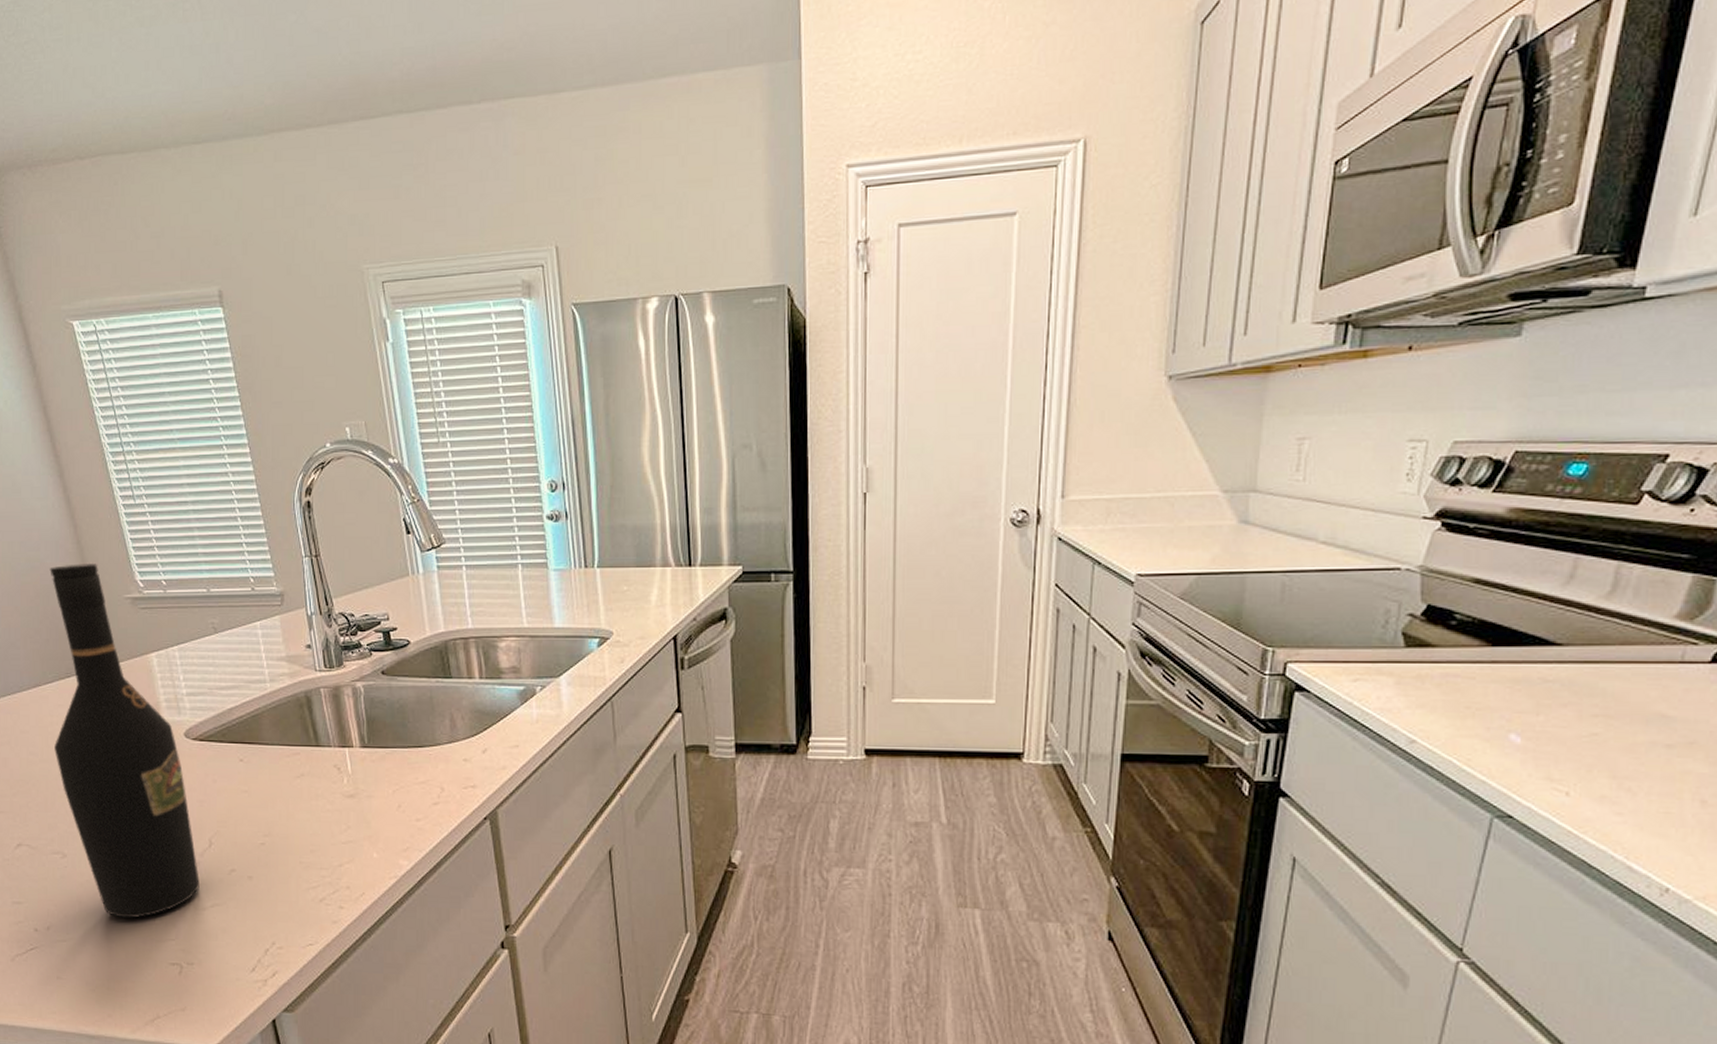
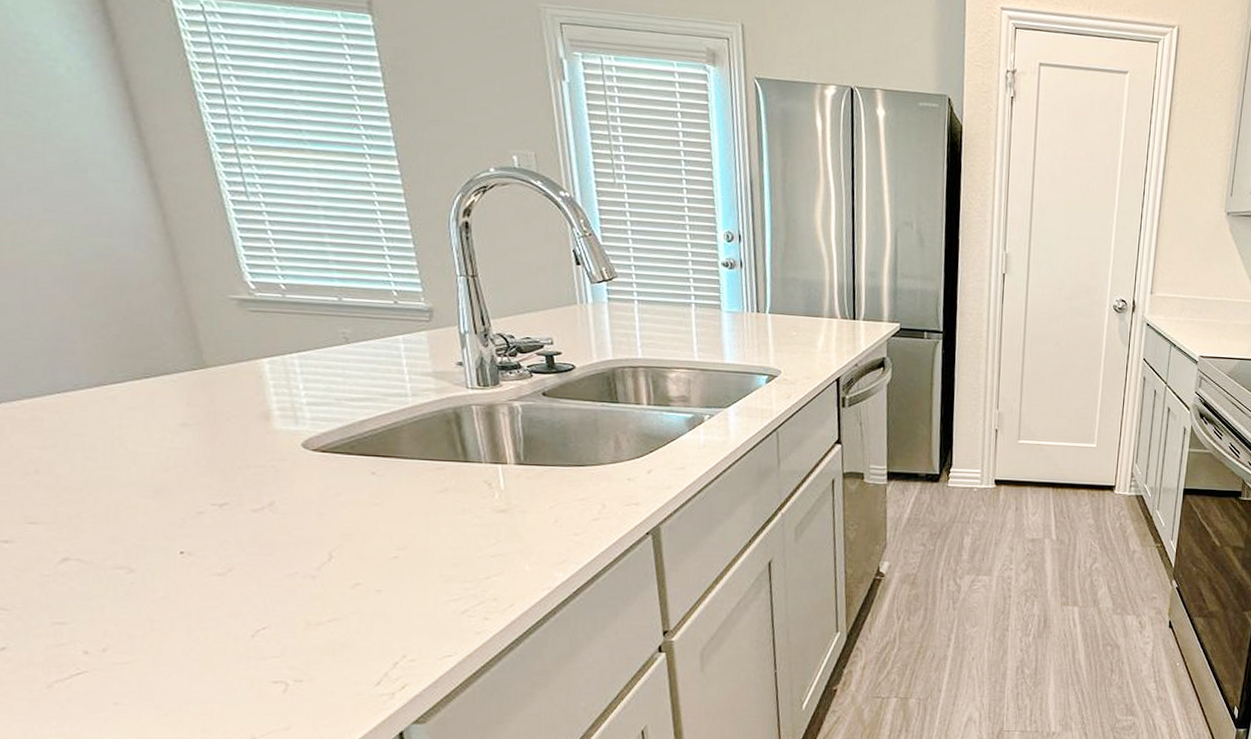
wine bottle: present [50,562,200,919] -> none [122,256,315,637]

